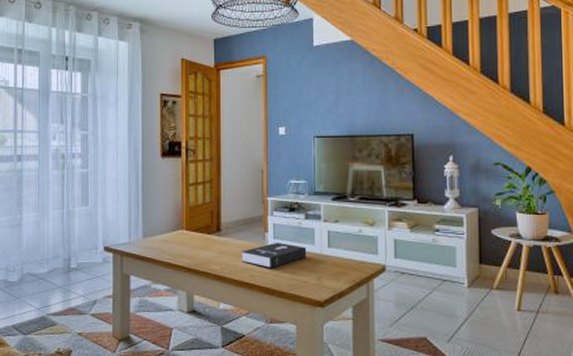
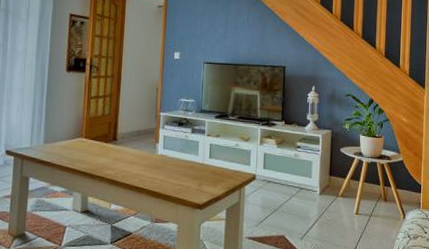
booklet: present [241,242,307,268] -> none [133,152,191,174]

